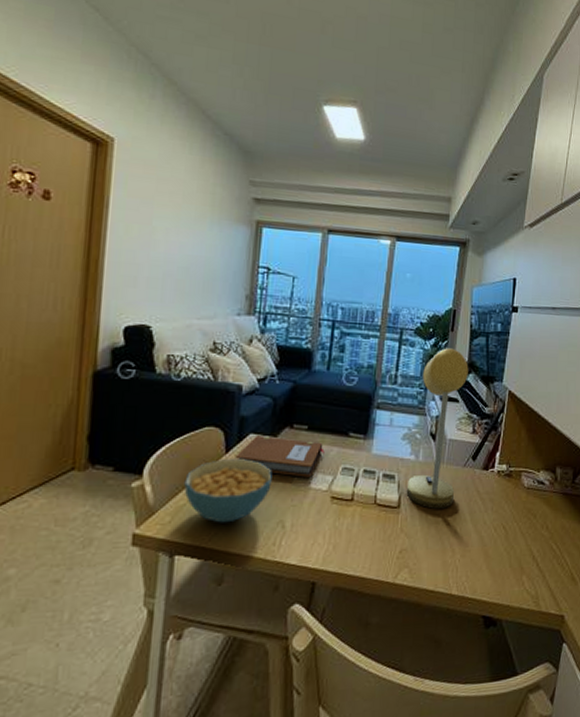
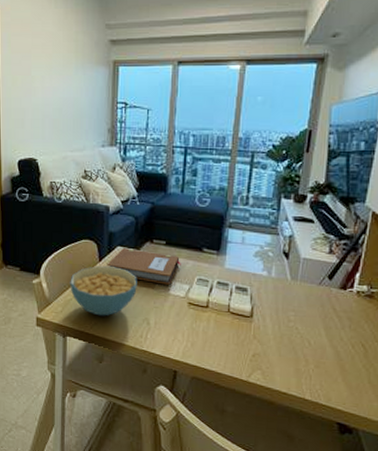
desk lamp: present [406,348,469,509] -> none [259,169,326,322]

